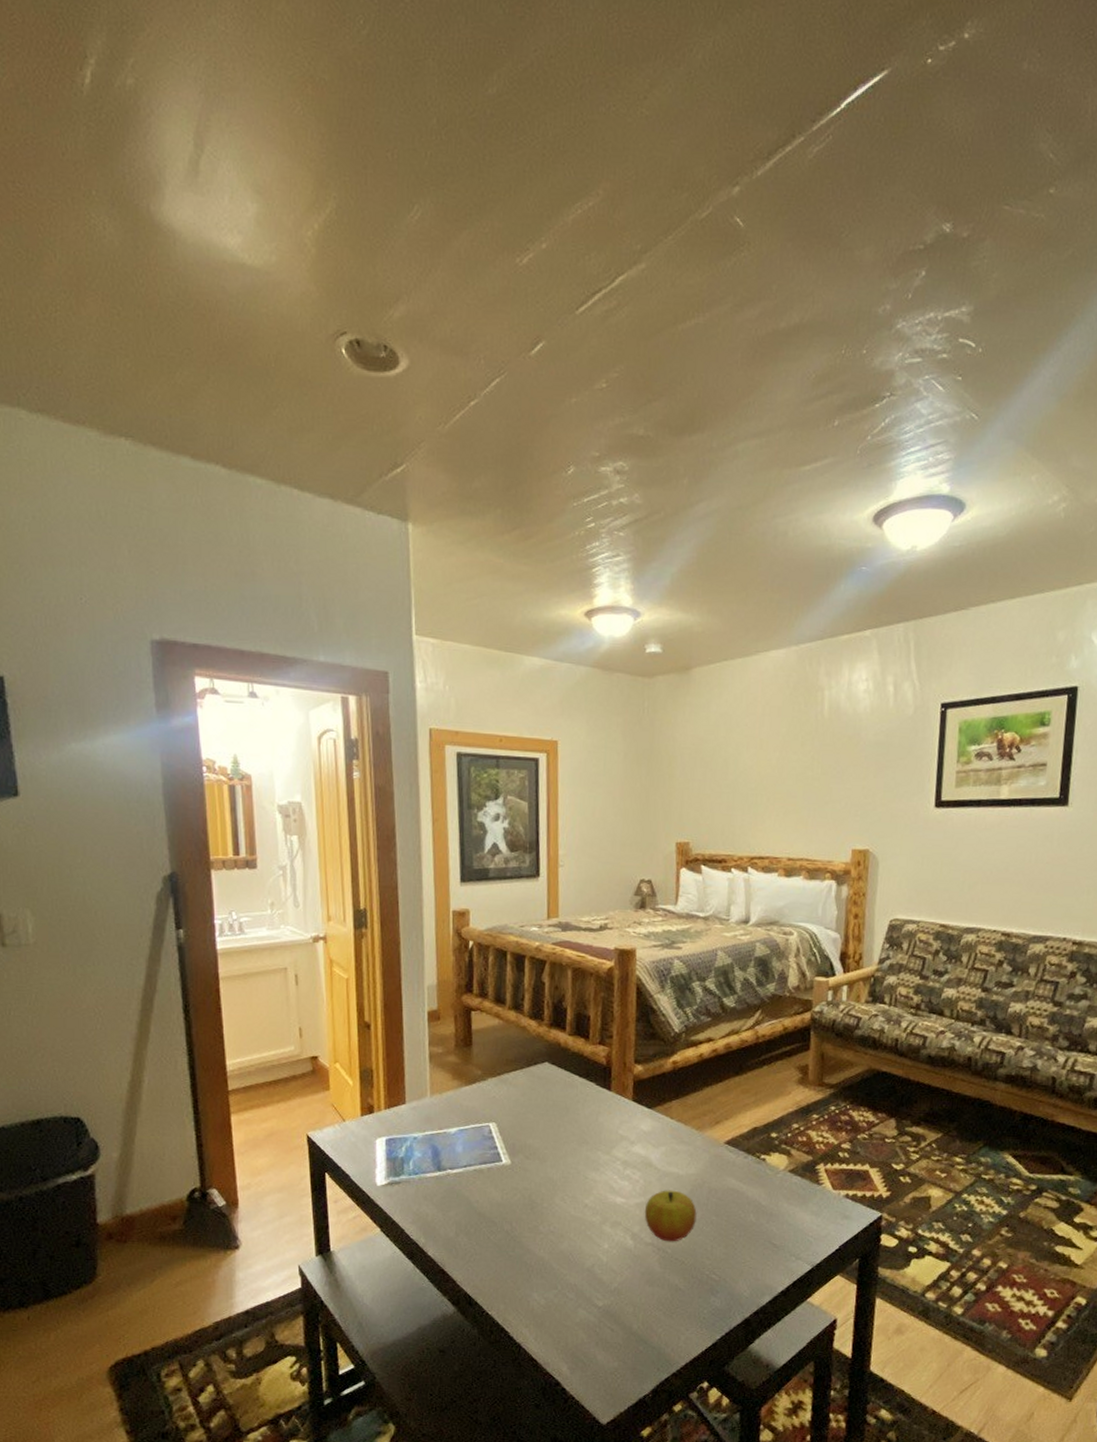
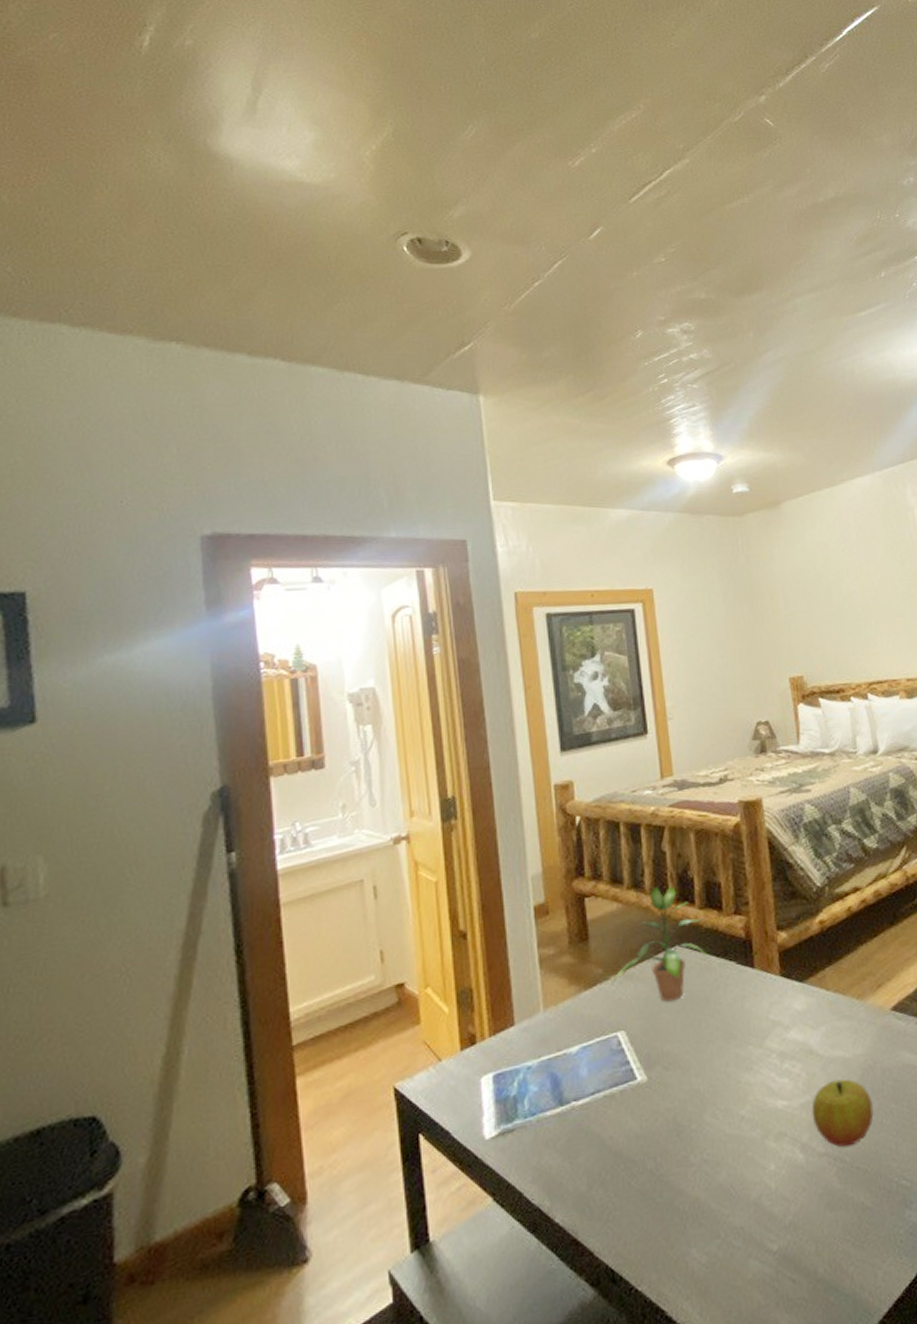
potted plant: none [488,1011,572,1106] -> present [612,886,708,1002]

